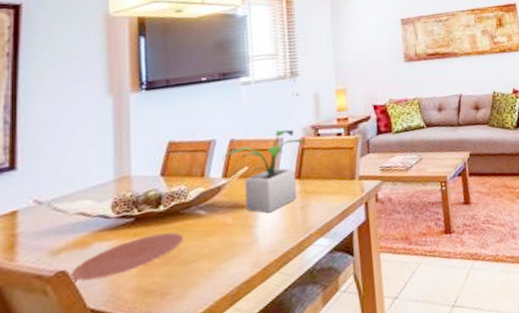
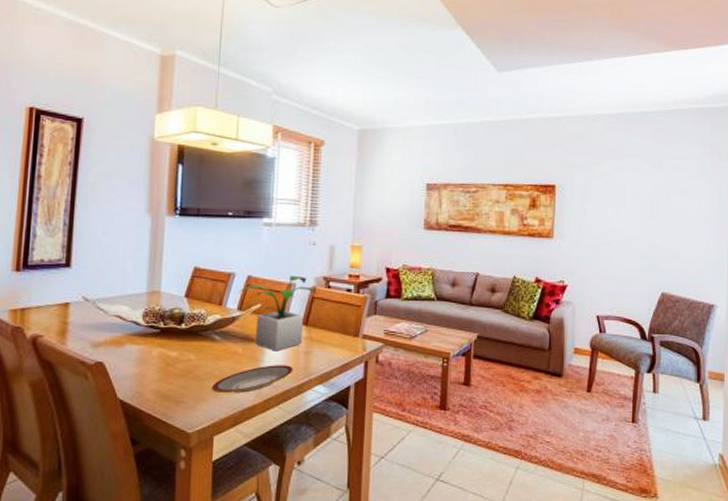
plate: present [71,232,184,282] -> none [107,348,200,376]
plate: none [202,224,291,274] -> present [212,365,293,393]

